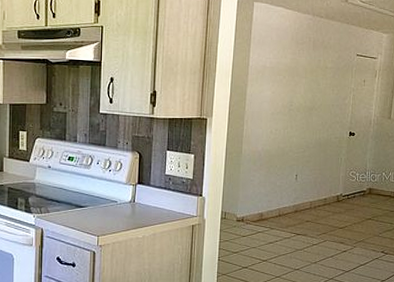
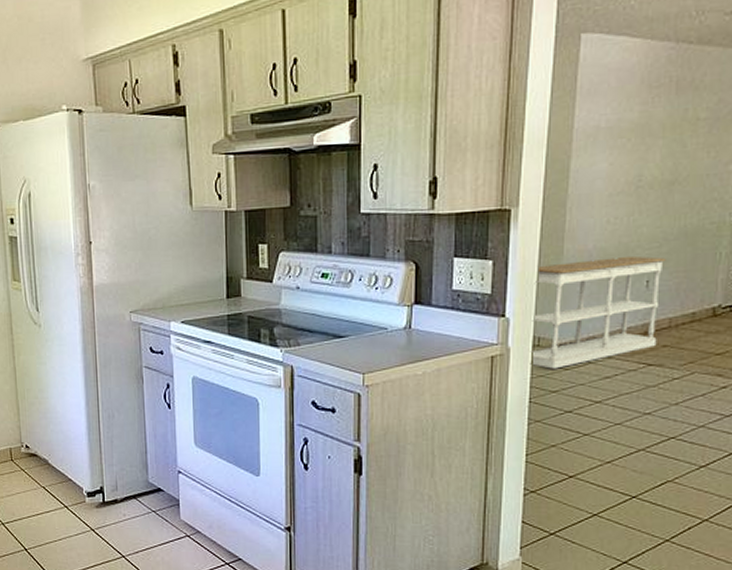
console table: none [219,157,308,236] -> present [530,255,666,369]

